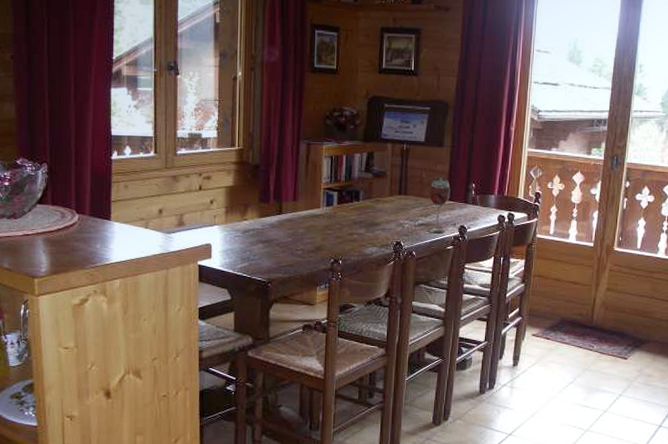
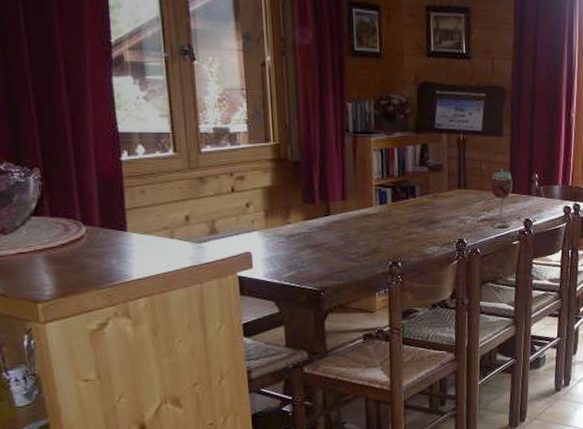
books: none [301,110,328,145] -> present [343,99,375,137]

